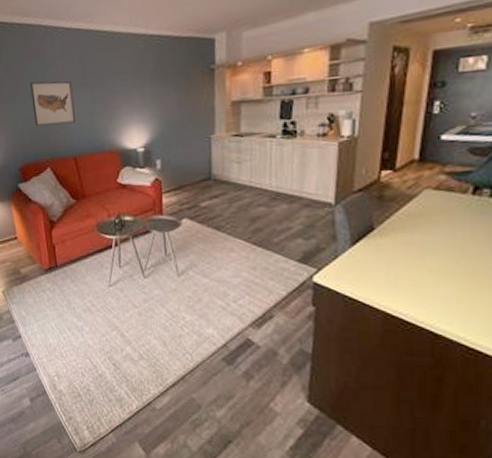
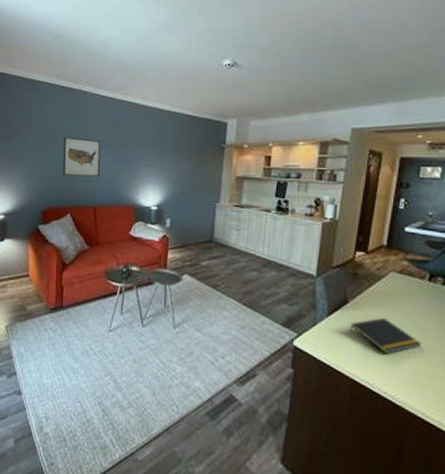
notepad: none [377,242,465,280] -> present [349,318,422,354]

